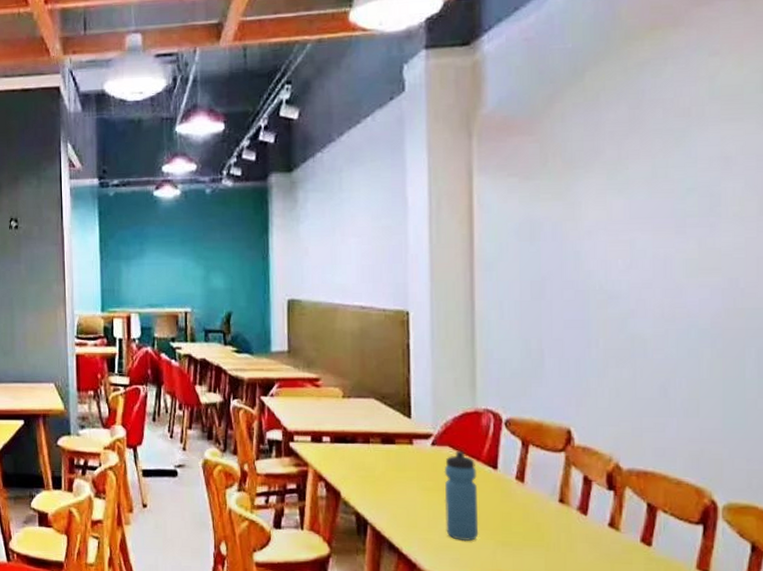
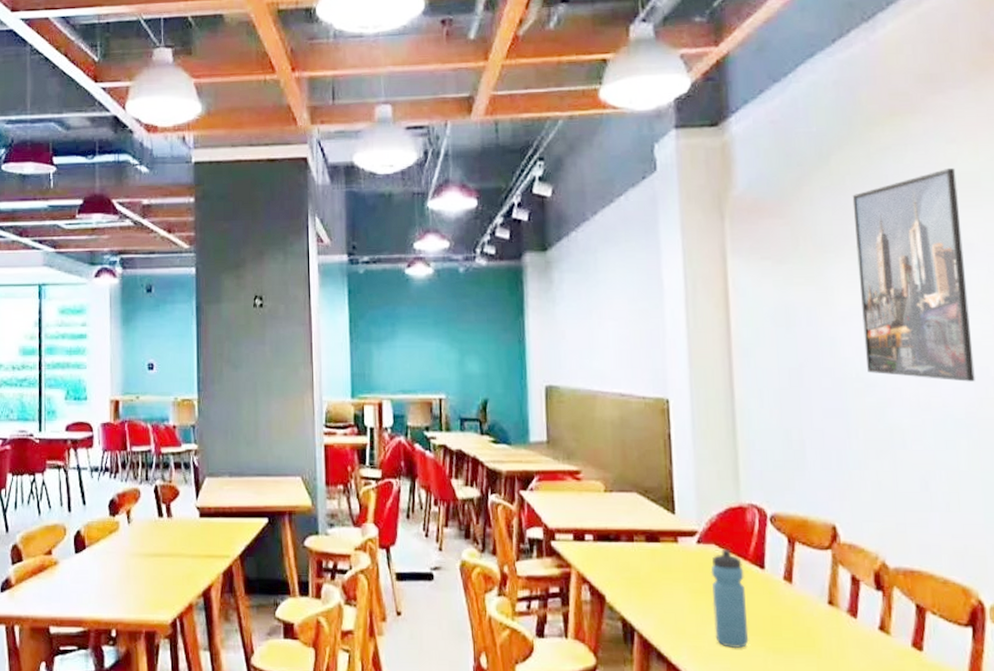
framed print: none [606,80,723,293] -> present [852,167,975,382]

